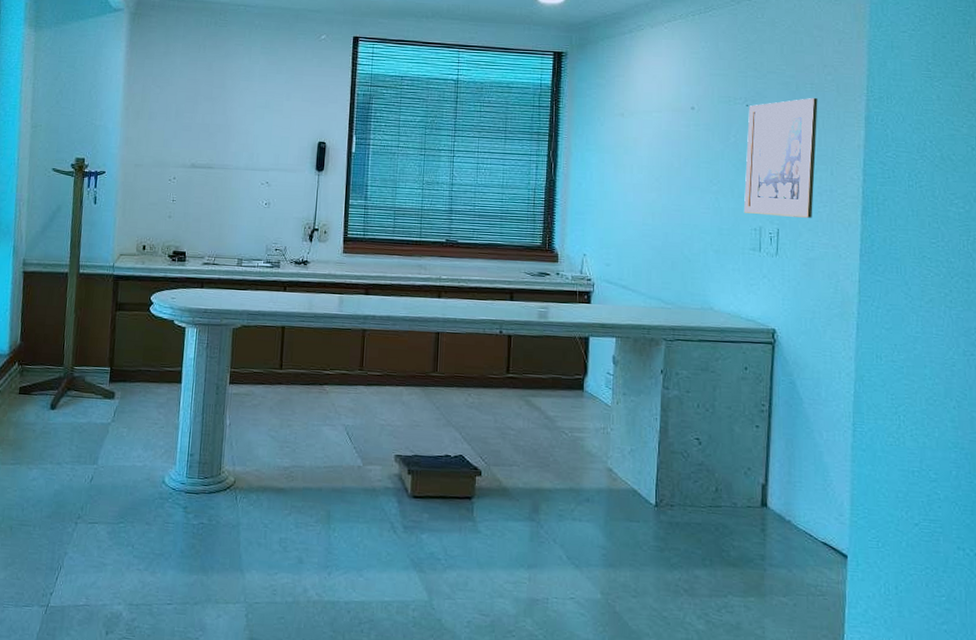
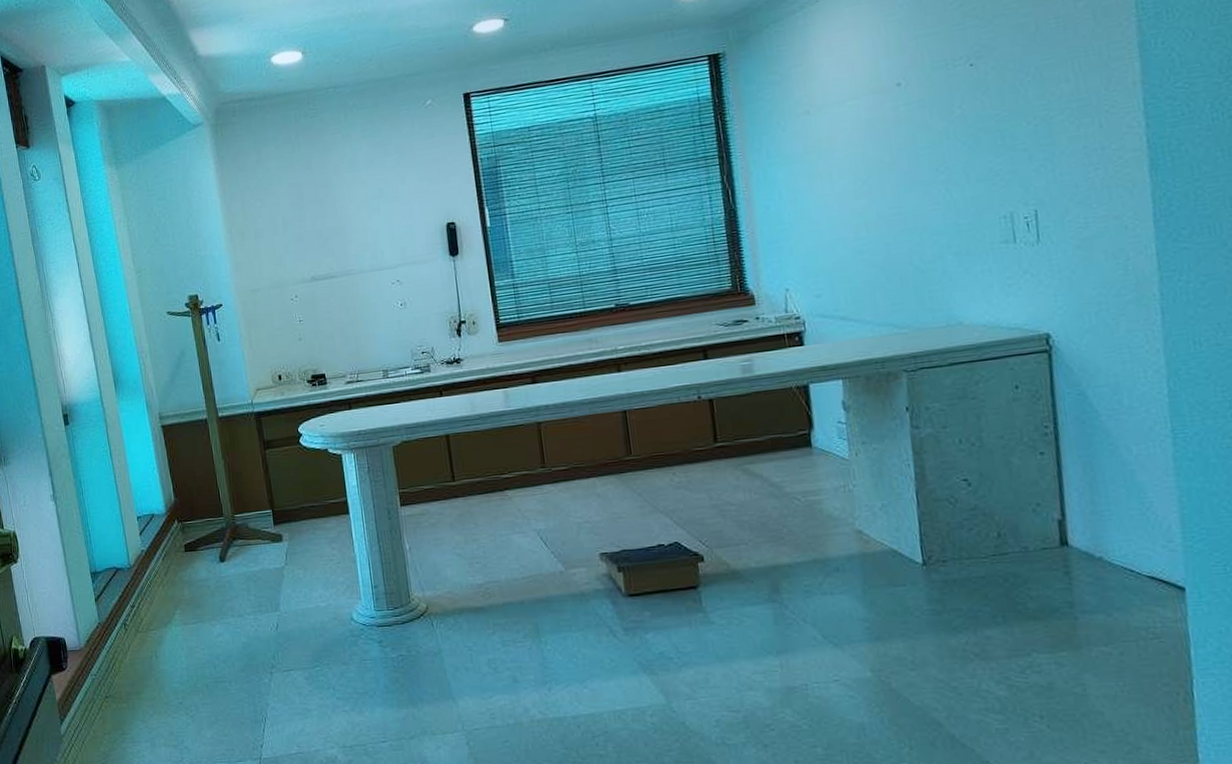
wall art: present [744,97,818,218] -> none [974,33,1081,199]

